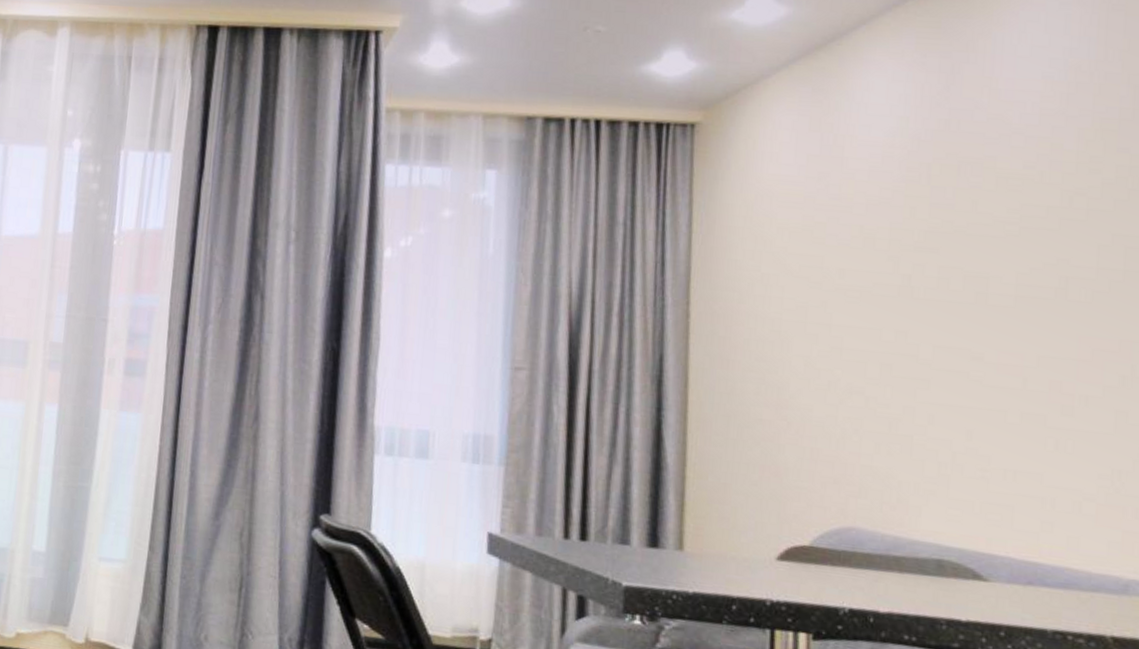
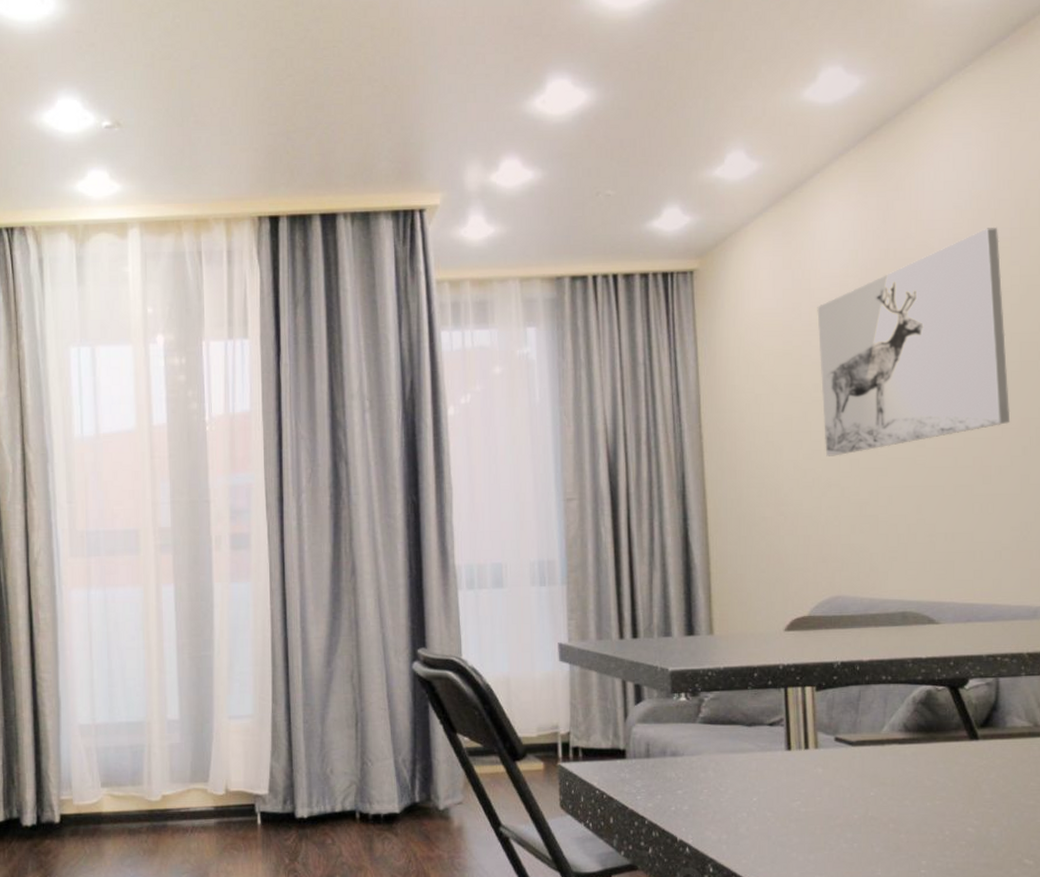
wall art: none [847,104,1106,359] -> present [817,226,1011,456]

